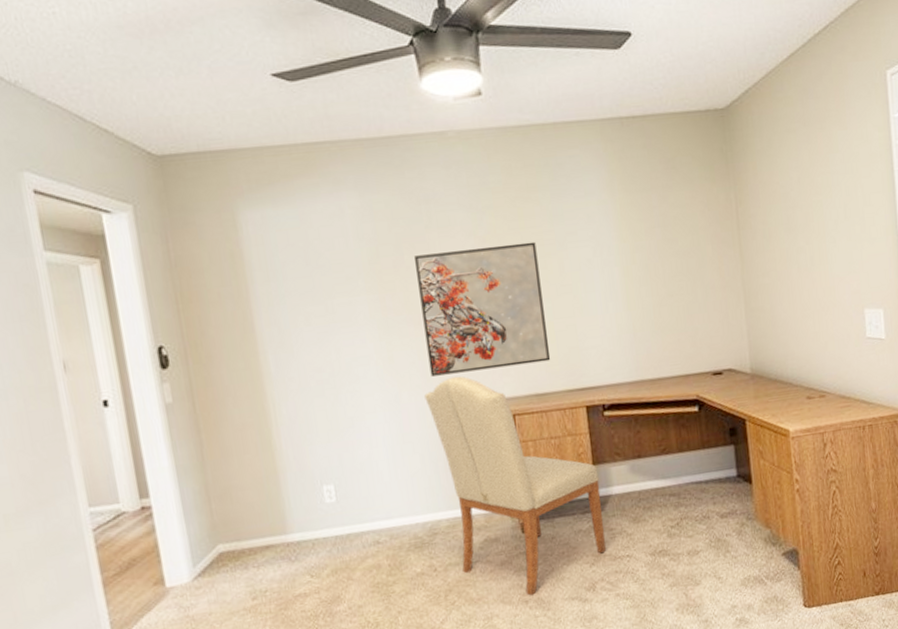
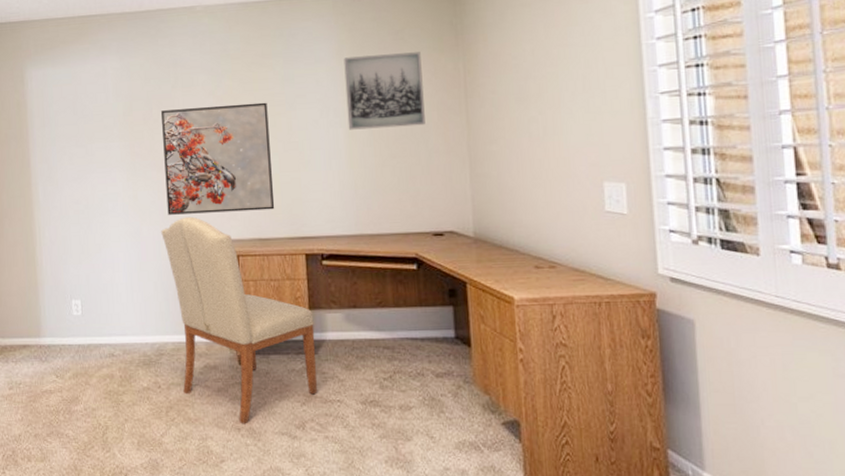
wall art: none [615,182,700,269] -> present [344,52,425,130]

